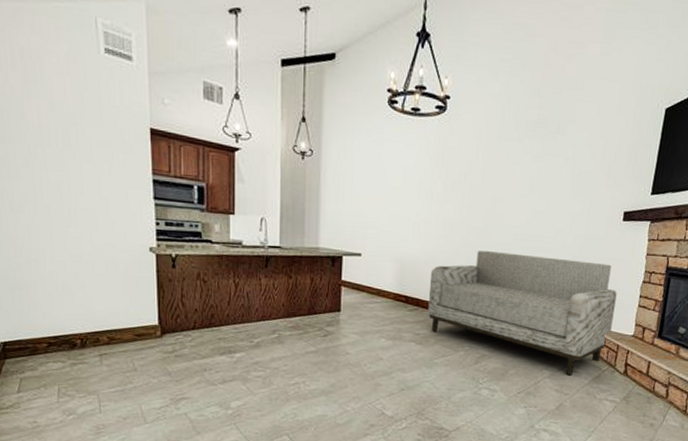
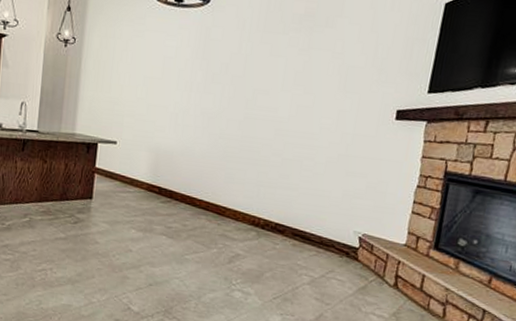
sofa: present [427,250,617,376] -> none [180,144,388,284]

